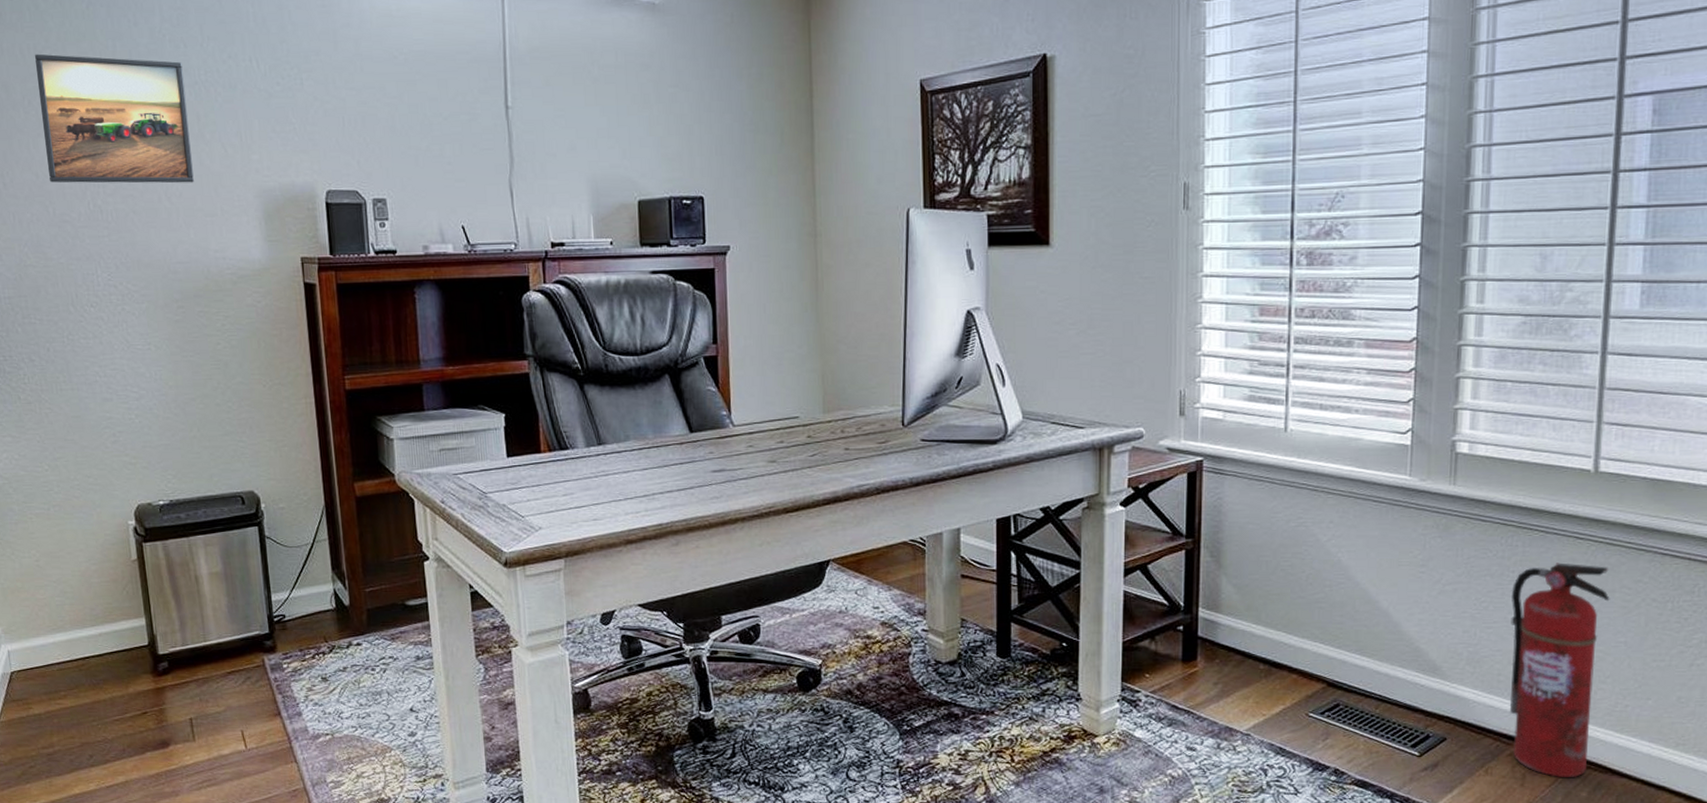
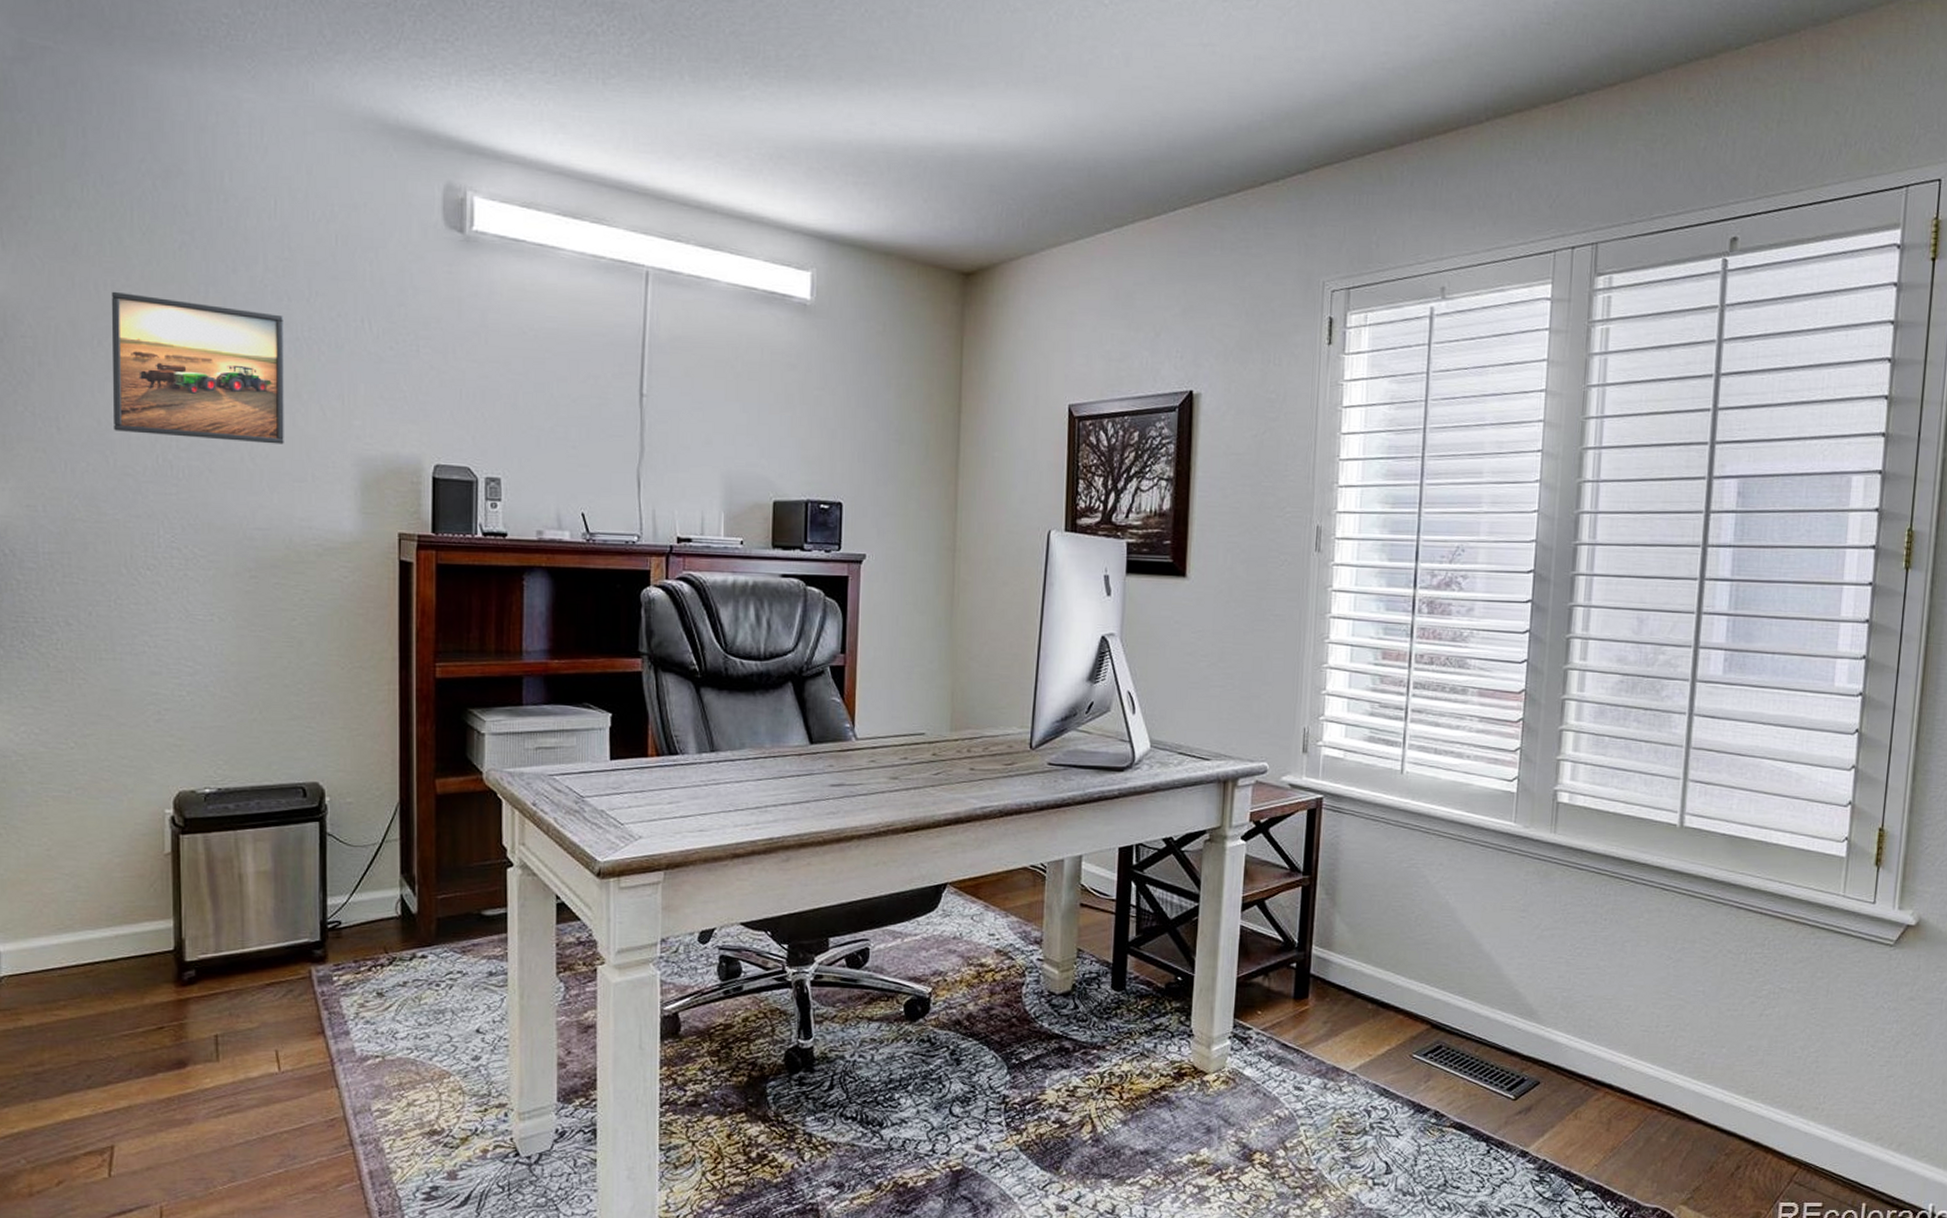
fire extinguisher: present [1509,562,1610,778] -> none [1598,912,1691,1124]

